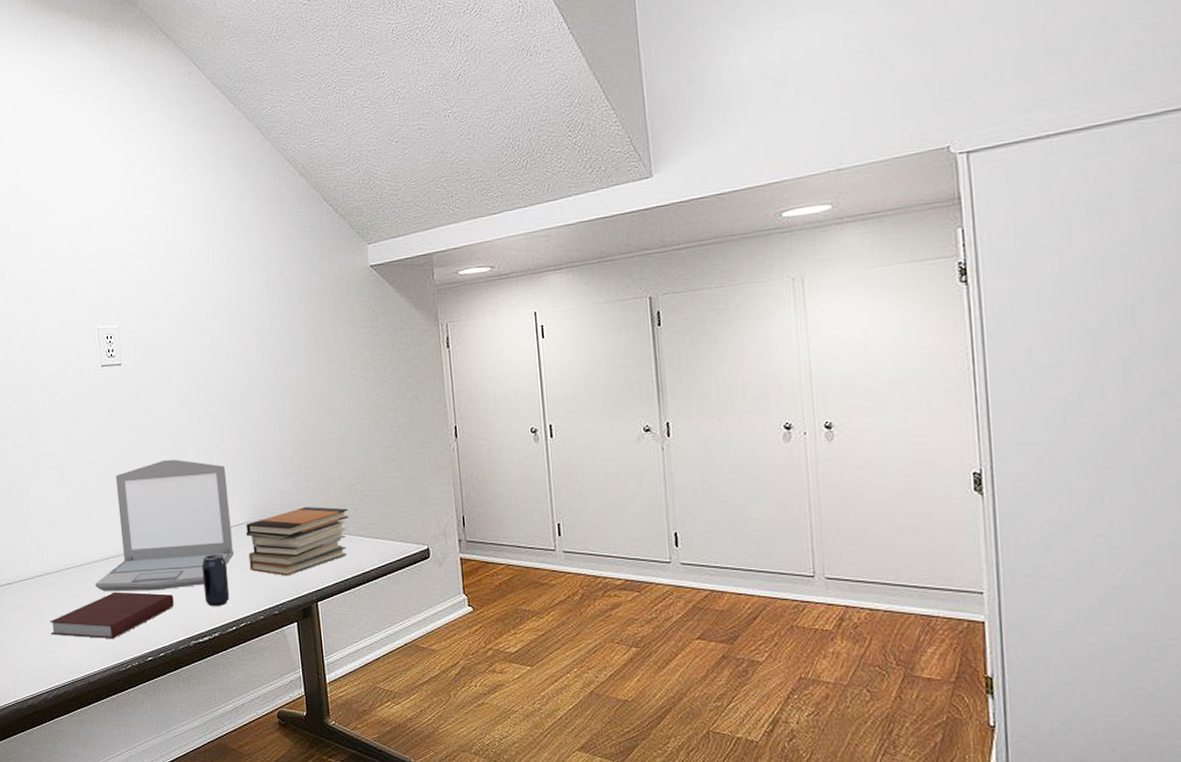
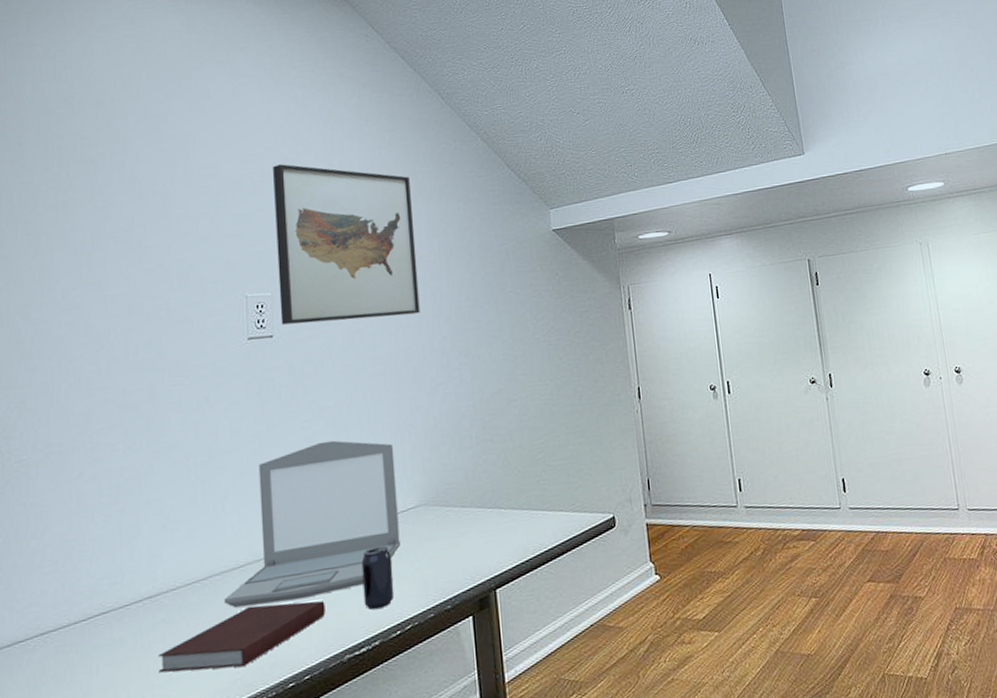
wall art: none [113,205,246,354] -> present [273,164,420,325]
book stack: present [245,507,349,576] -> none [414,481,531,564]

